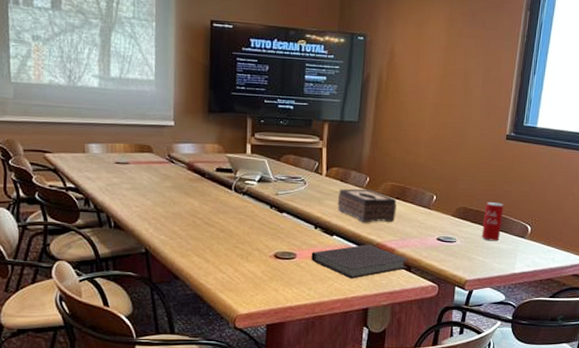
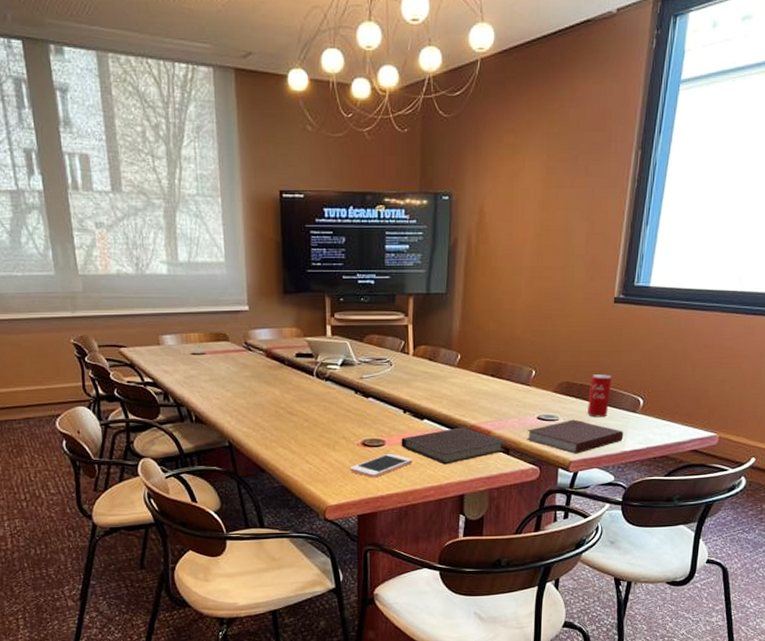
cell phone: none [261,266,321,289] -> present [350,453,412,478]
tissue box: present [337,188,397,223] -> none [426,367,491,404]
notebook: none [427,242,514,274] -> present [526,419,624,454]

